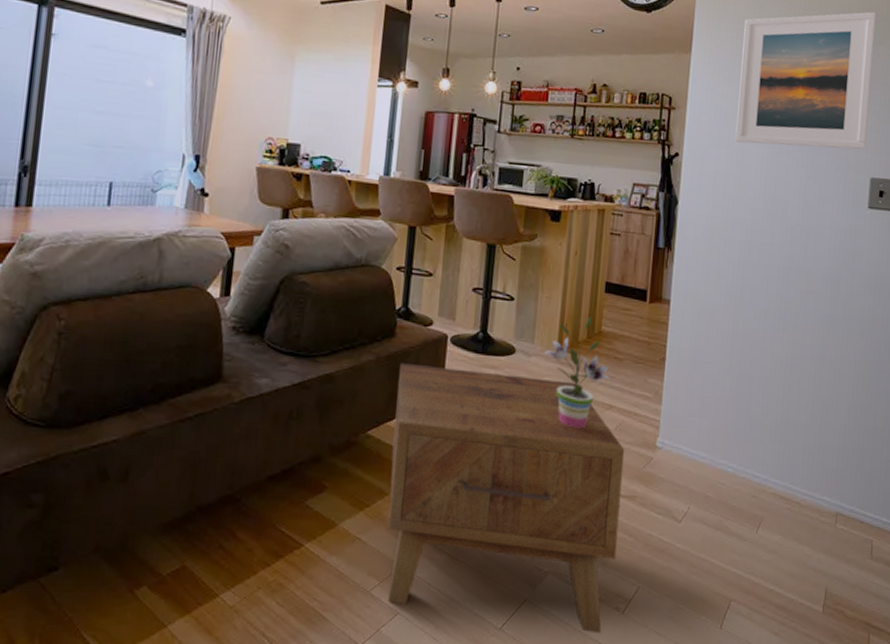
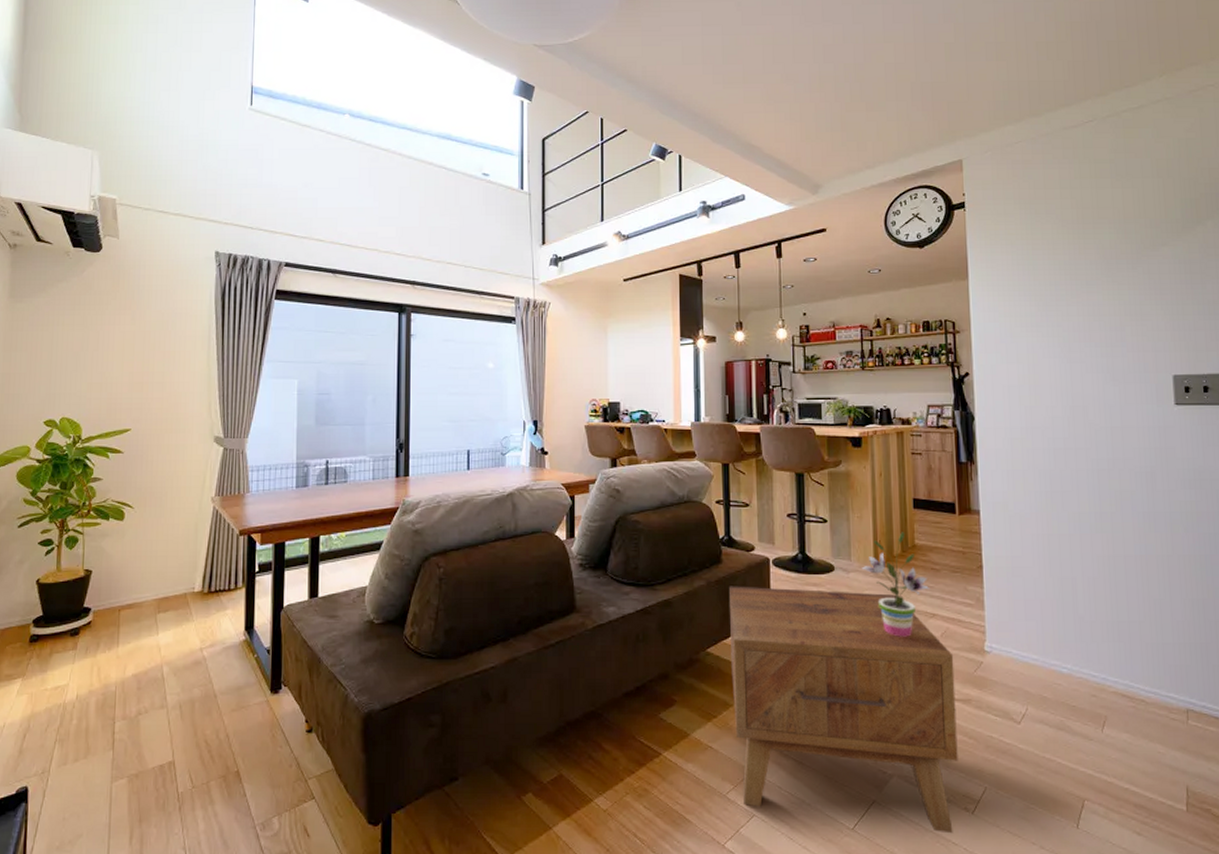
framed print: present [735,11,876,149] -> none [1018,216,1163,356]

